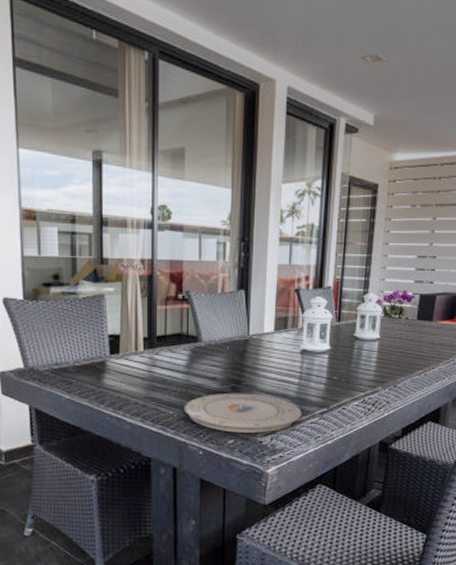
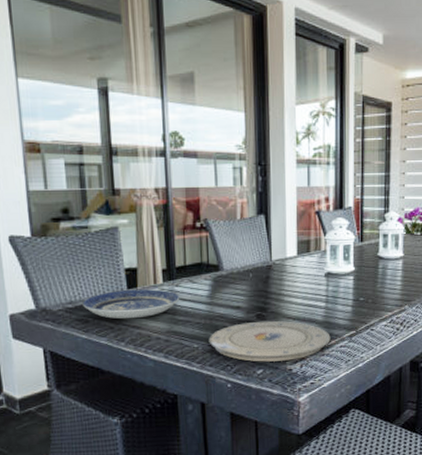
plate: none [67,355,159,383] -> present [82,289,180,319]

